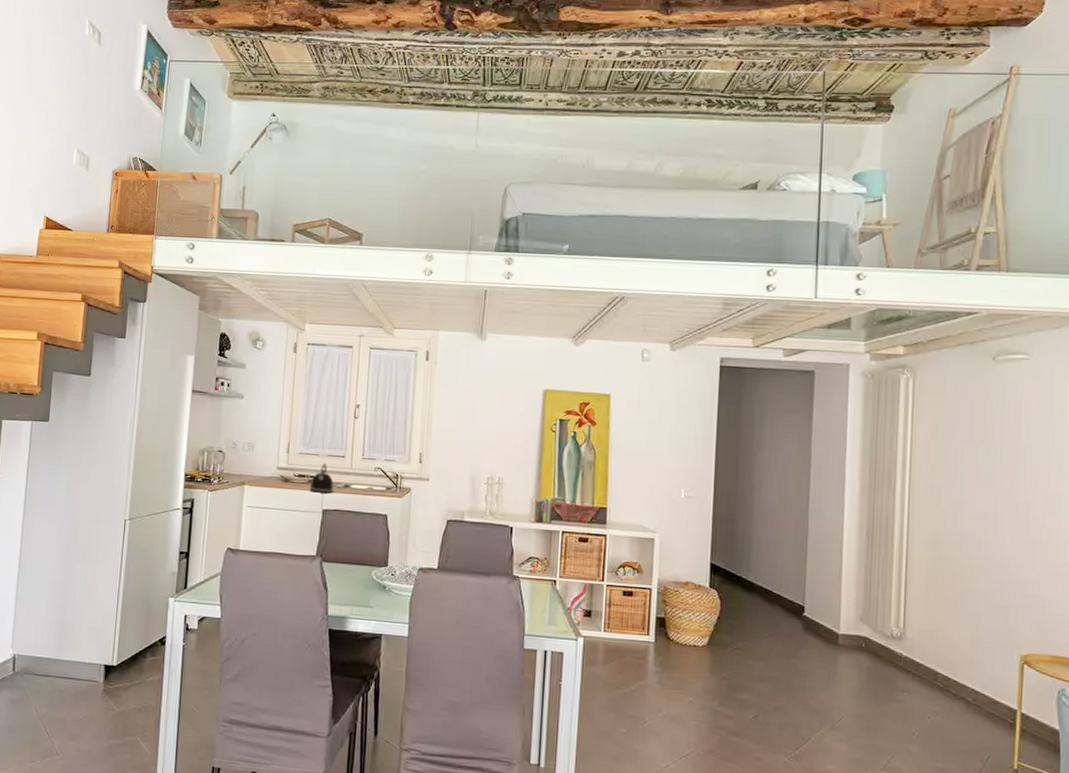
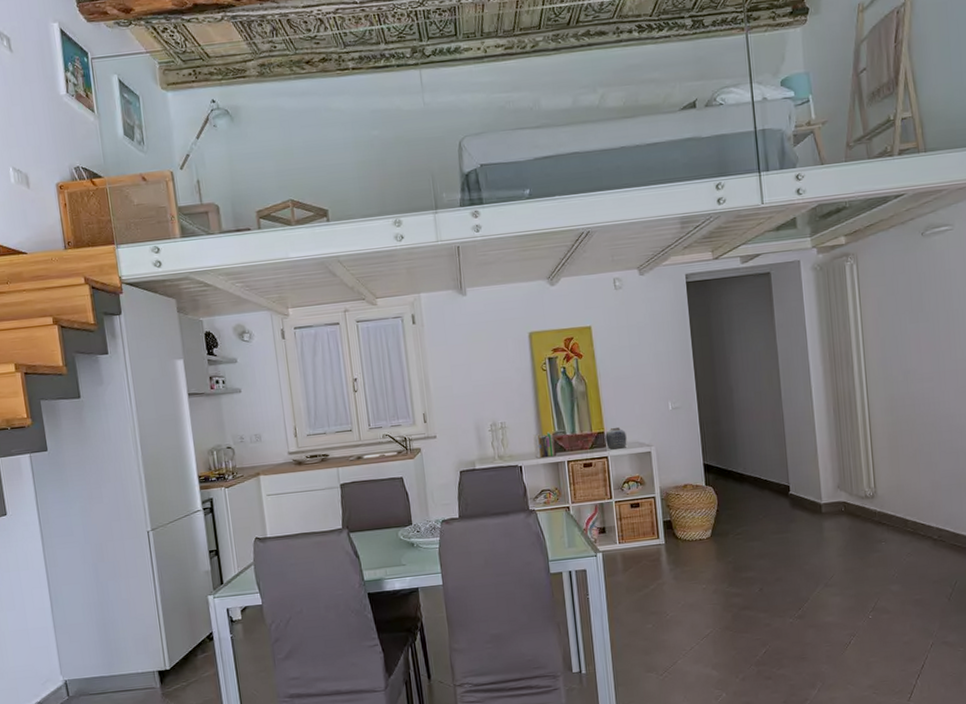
kettle: present [309,462,334,494] -> none [323,439,347,470]
decorative jar: none [607,506,630,529] -> present [605,428,627,450]

